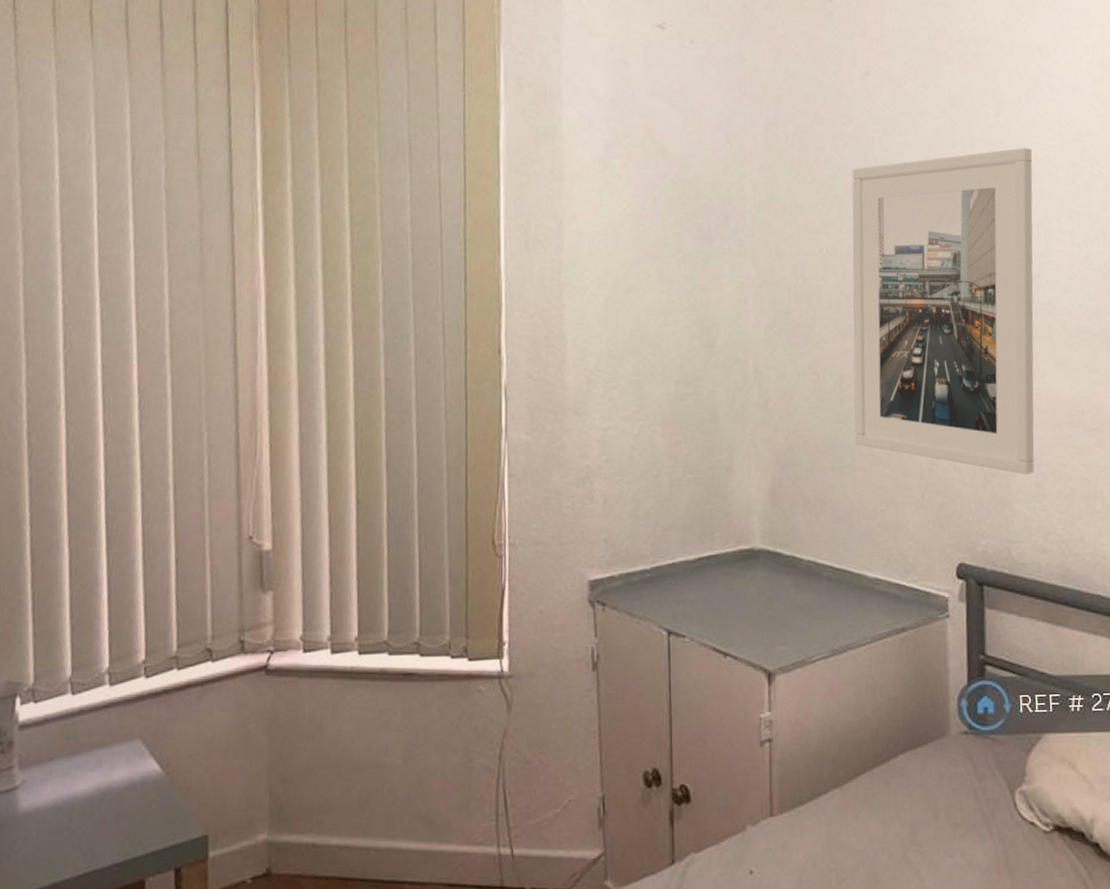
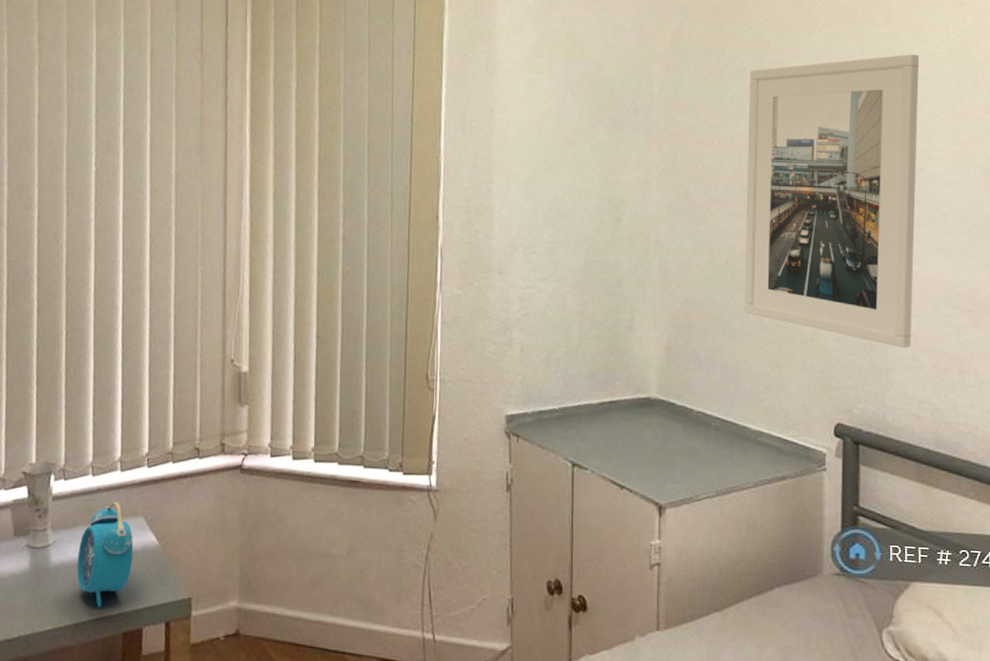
alarm clock: none [54,724,130,859] -> present [77,501,134,607]

